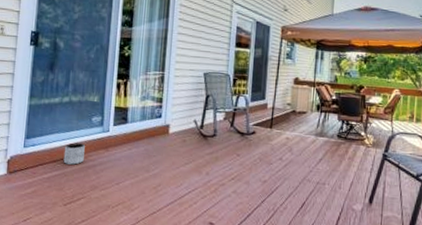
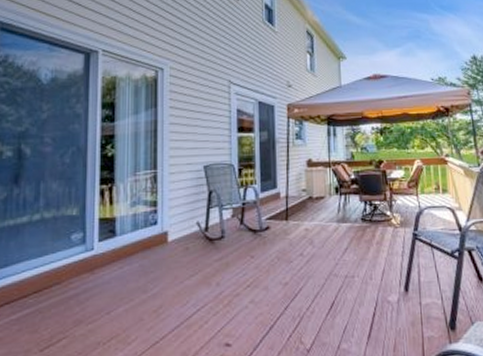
planter: present [63,142,85,165] -> none [36,269,64,298]

